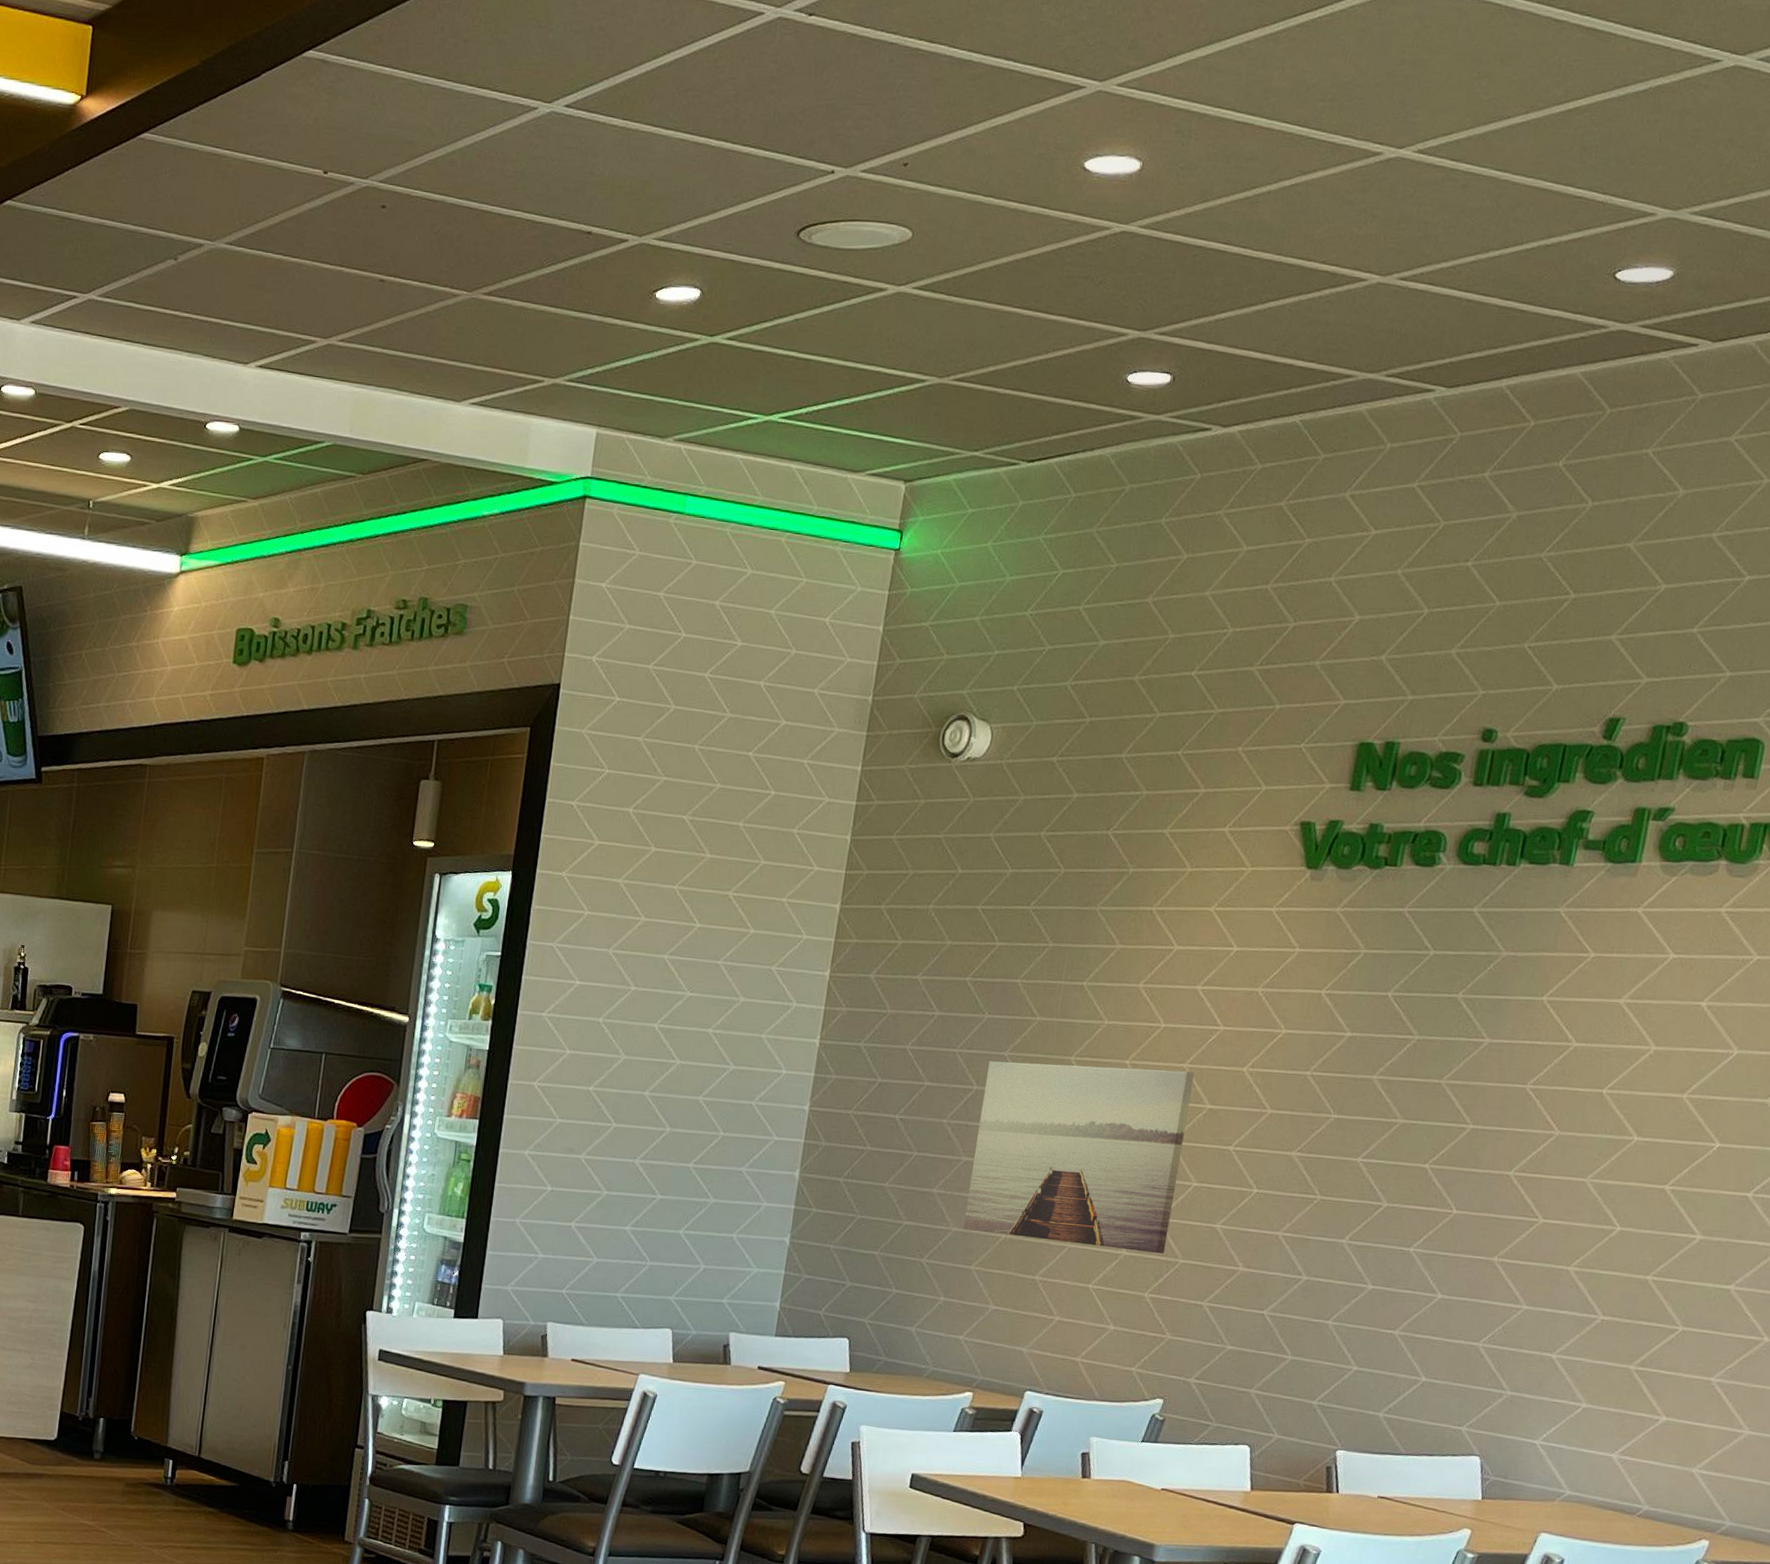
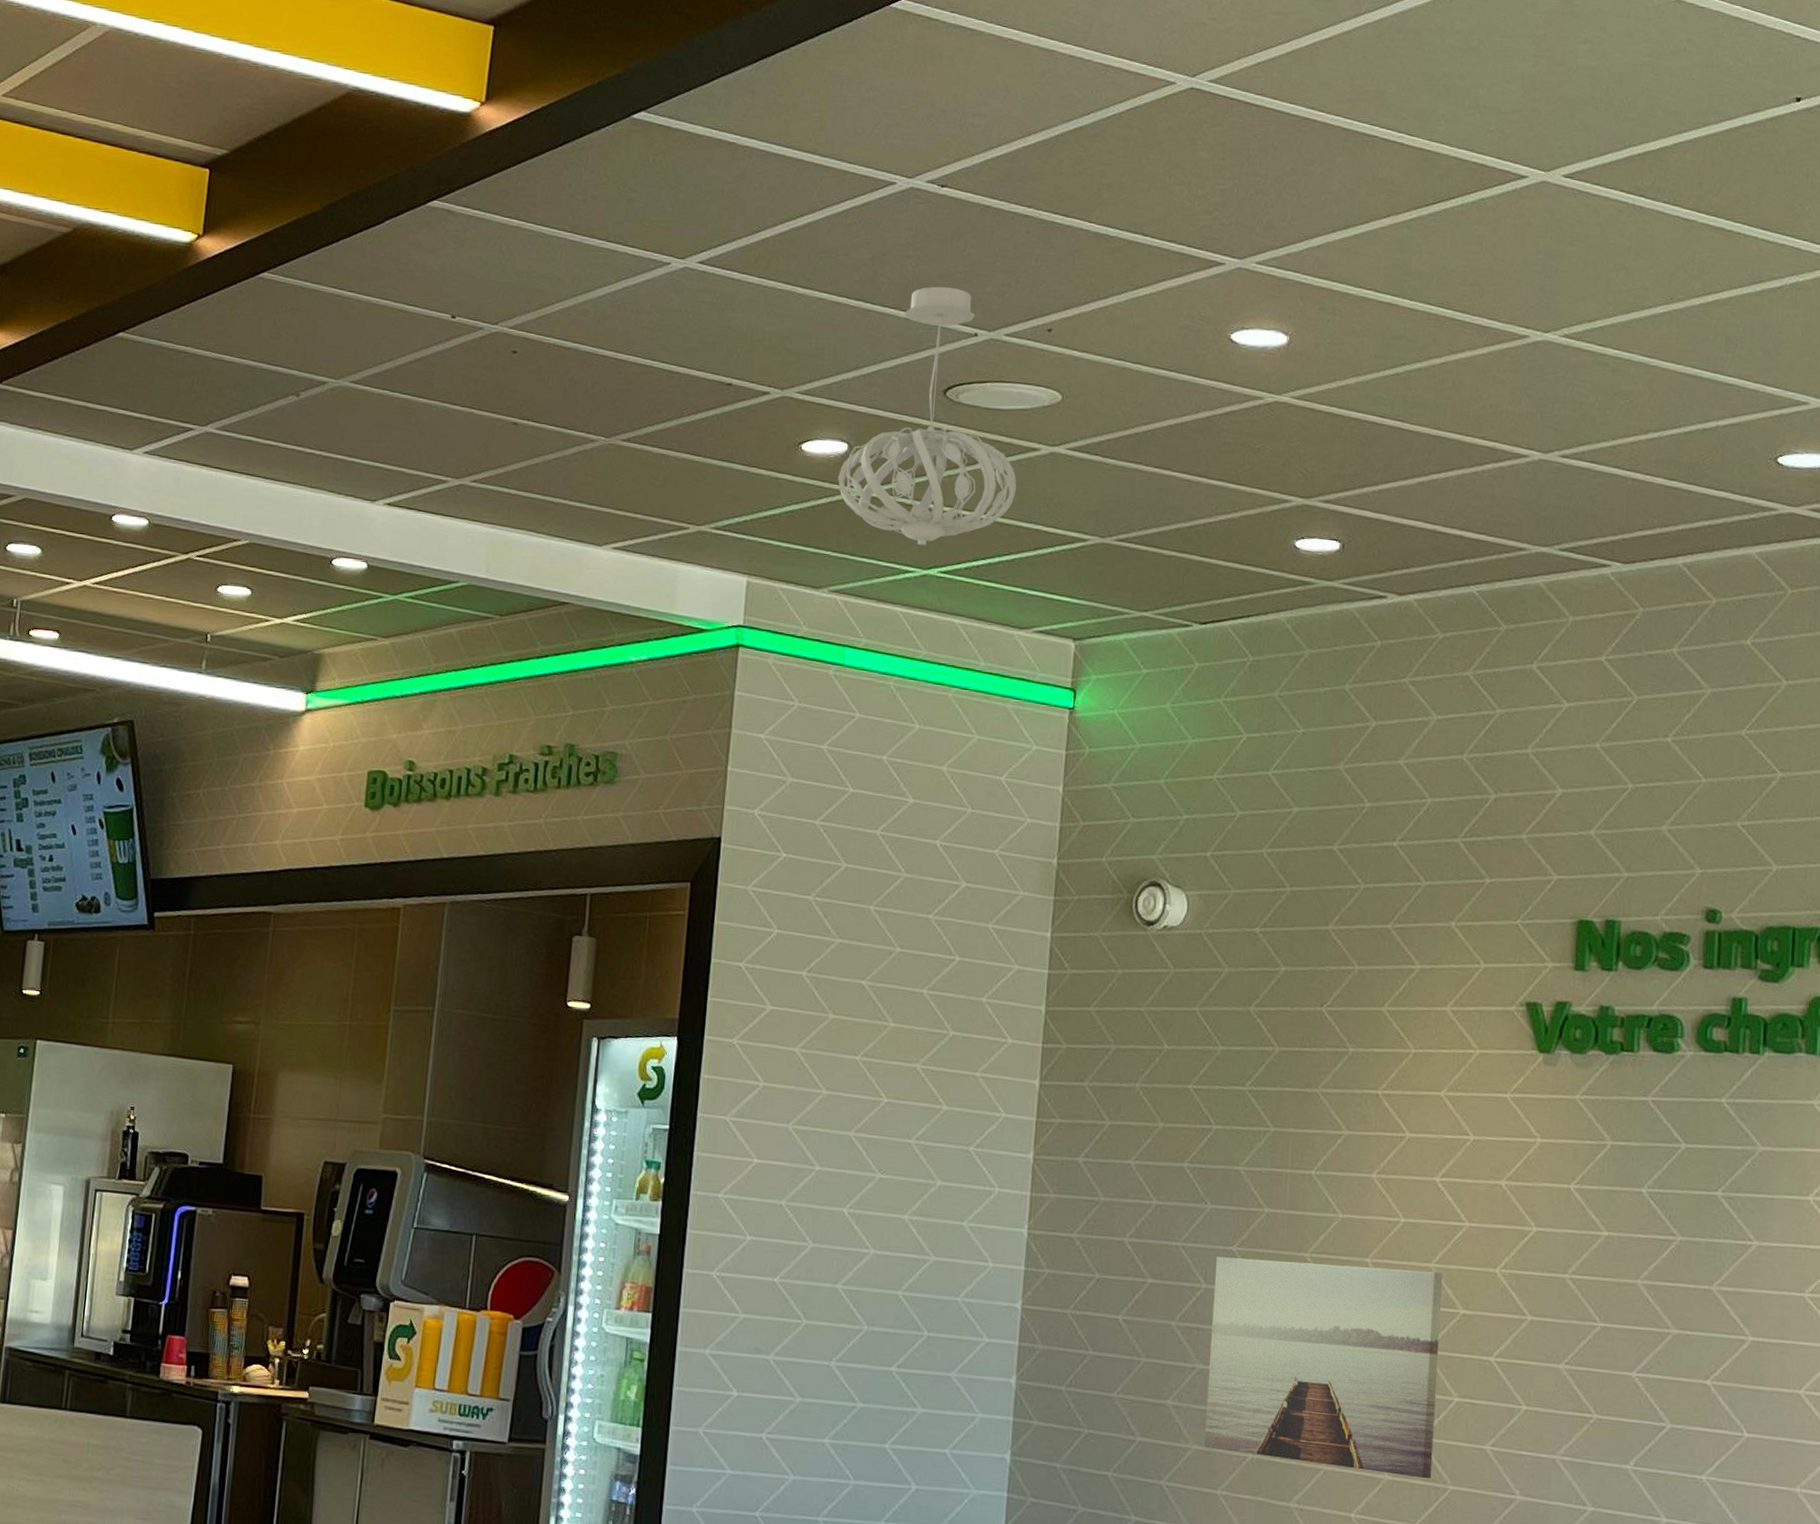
pendant light: none [689,122,862,392] -> present [838,286,1017,546]

